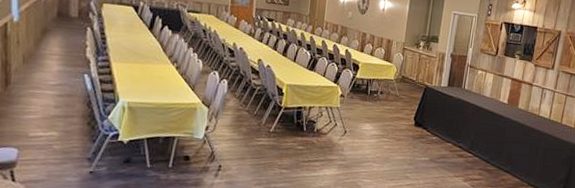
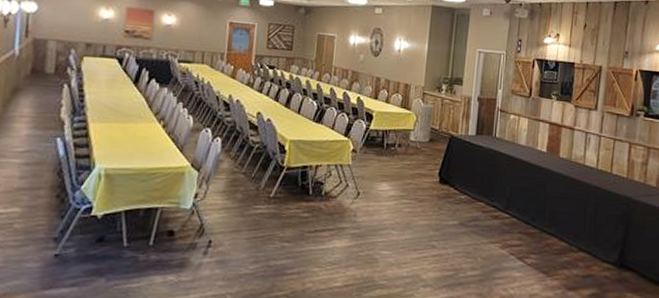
trash can: none [390,56,412,92] -> present [410,102,434,143]

